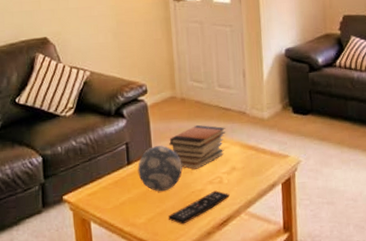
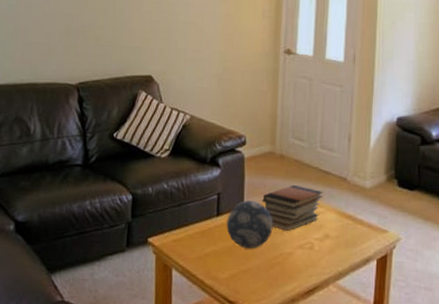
remote control: present [168,190,230,225] -> none [252,256,319,287]

